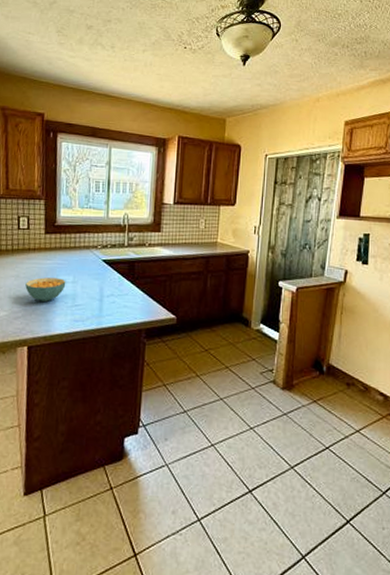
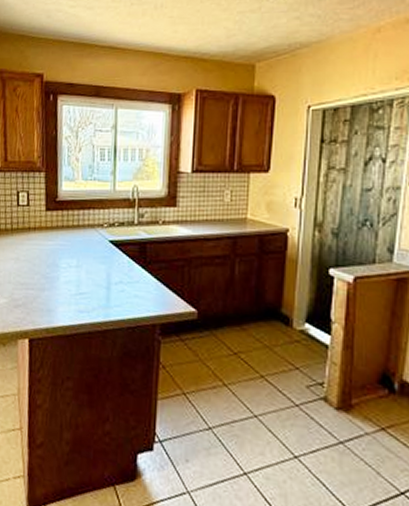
cereal bowl: present [25,277,66,302] -> none [26,260,69,289]

